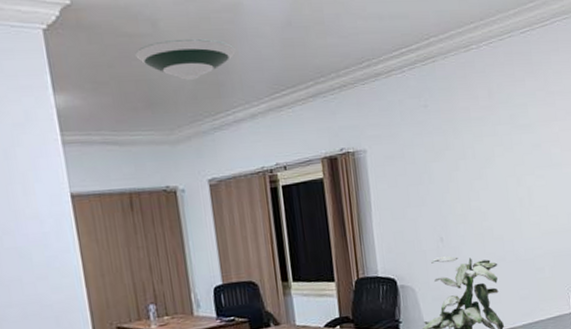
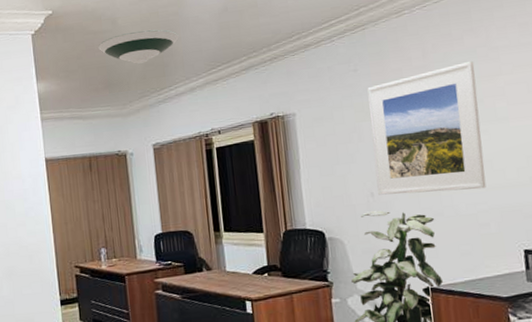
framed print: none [437,105,542,240] -> present [367,61,486,195]

